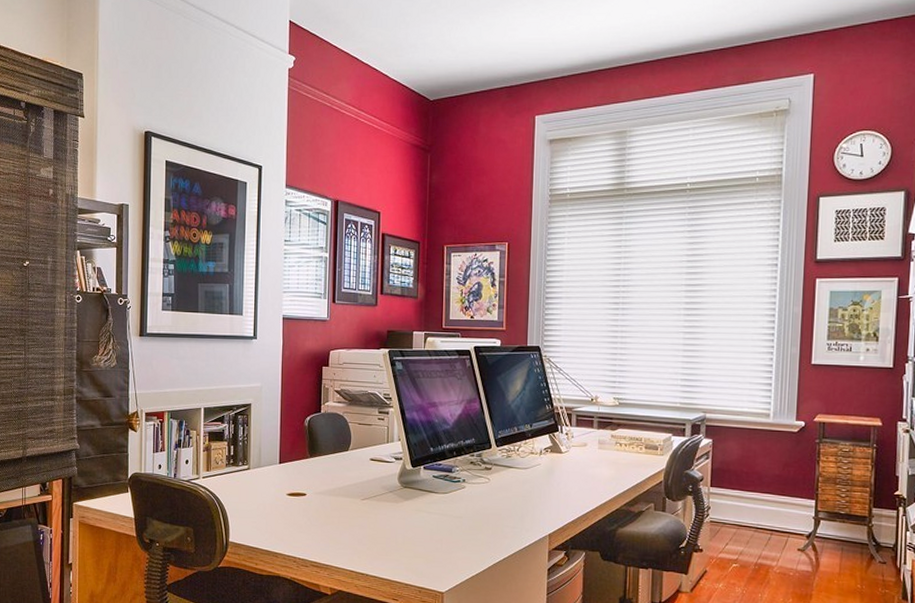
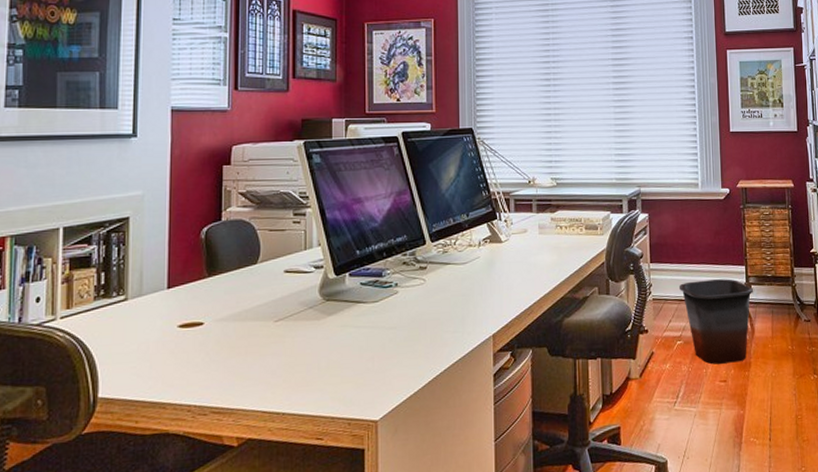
waste bin: none [739,509,823,592] -> present [678,279,754,364]

